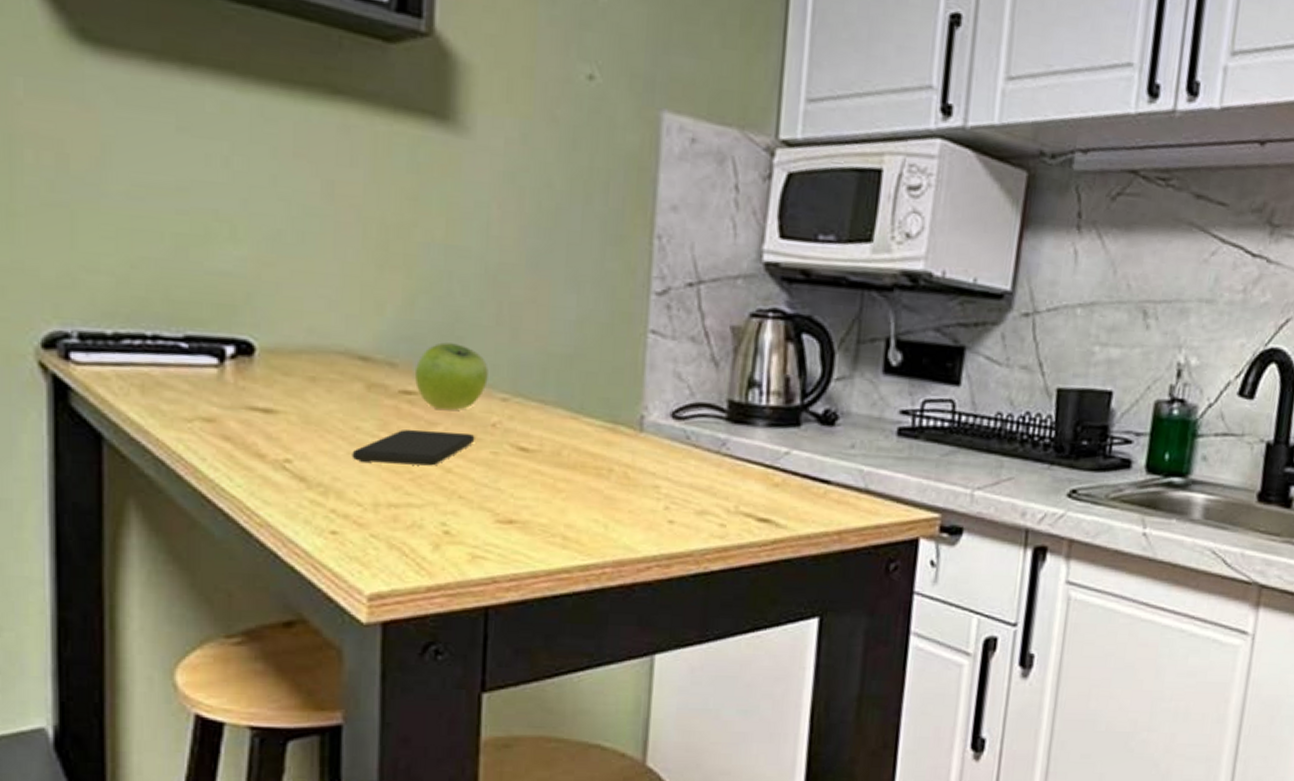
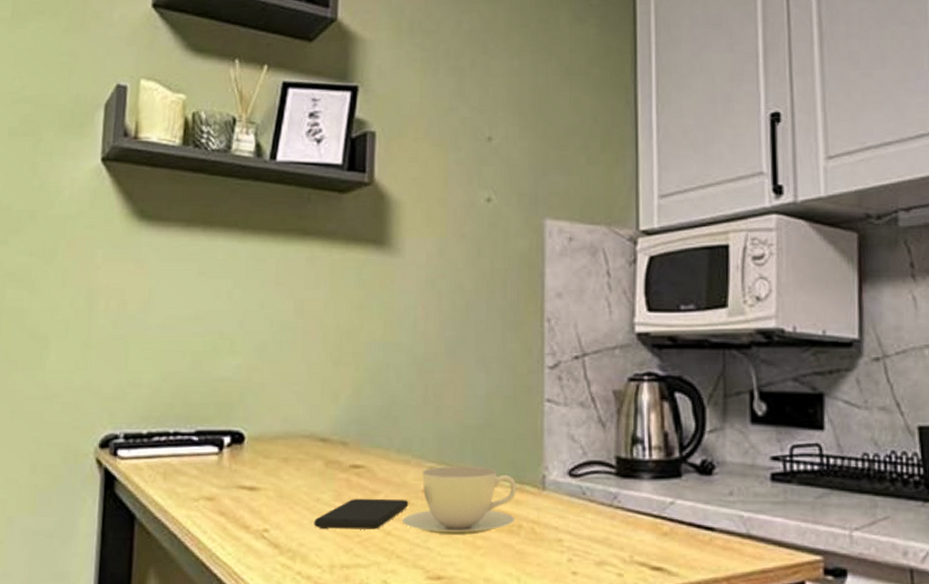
fruit: present [415,342,489,410] -> none [362,422,418,480]
teacup: none [466,398,610,477] -> present [402,465,517,535]

